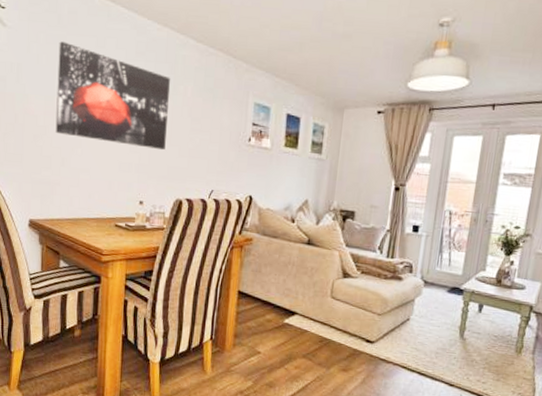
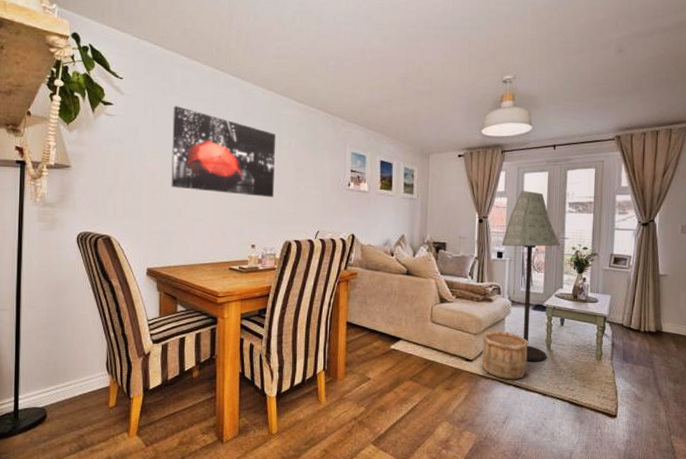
wooden bucket: none [383,312,440,367] -> present [481,331,529,380]
floor lamp: none [419,157,487,350] -> present [502,191,560,362]

